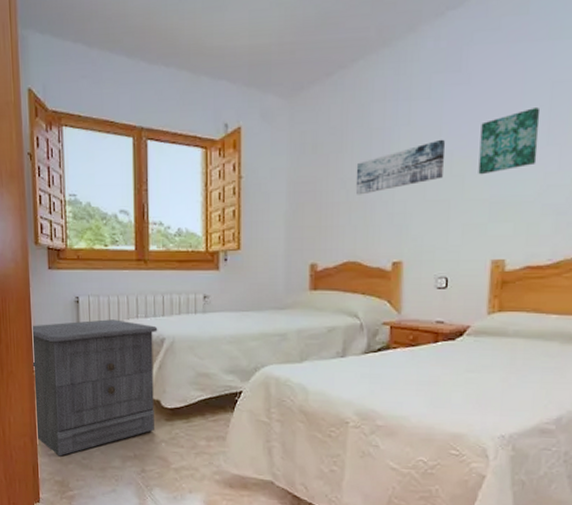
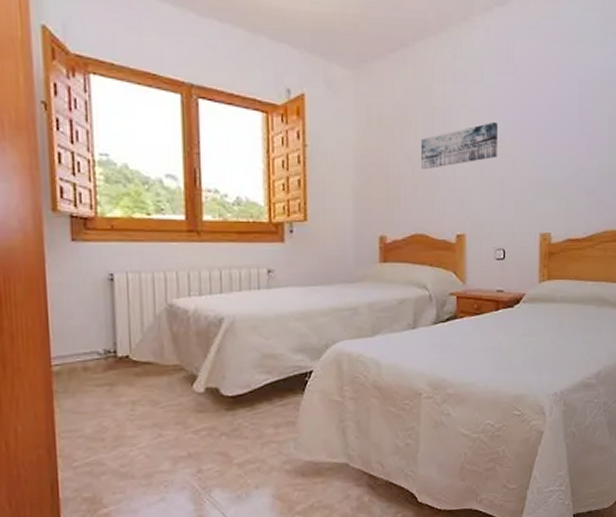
nightstand: present [33,319,158,456] -> none [50,299,215,468]
wall art: present [478,108,541,175] -> none [526,101,572,157]

